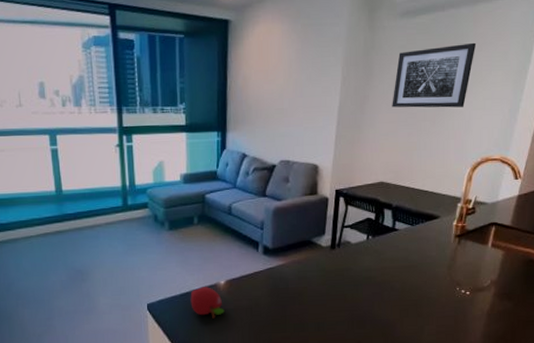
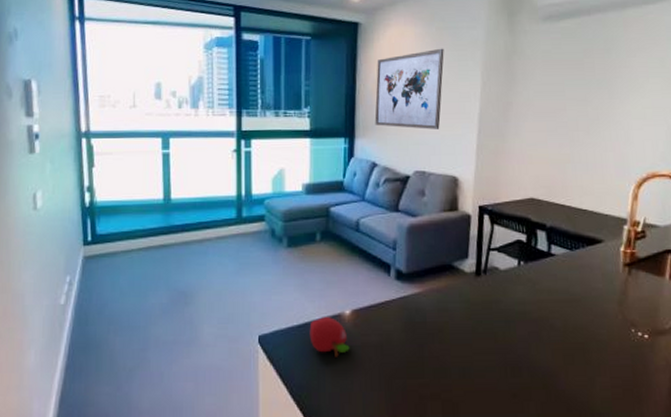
wall art: none [244,44,309,122] -> present [374,48,444,129]
wall art: present [392,42,477,108] -> none [538,48,629,117]

